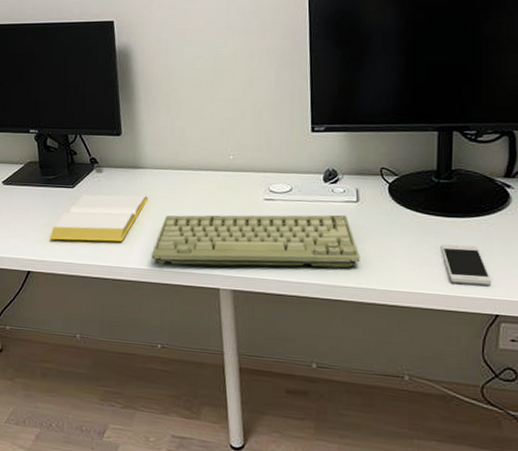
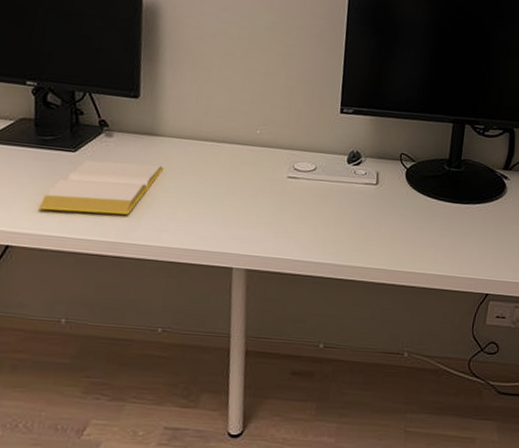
keyboard: present [151,214,360,268] -> none [160,188,375,249]
smartphone: present [441,244,492,286] -> none [446,228,486,267]

